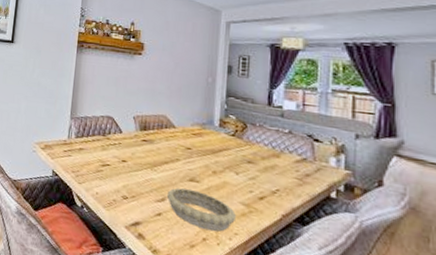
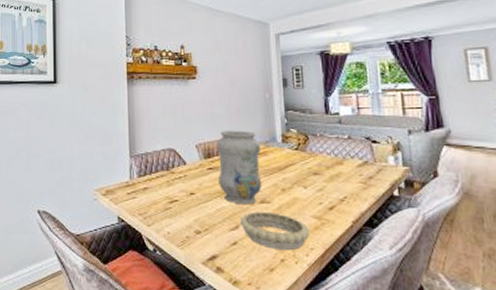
vase: none [151,106,198,181] -> present [217,130,262,205]

